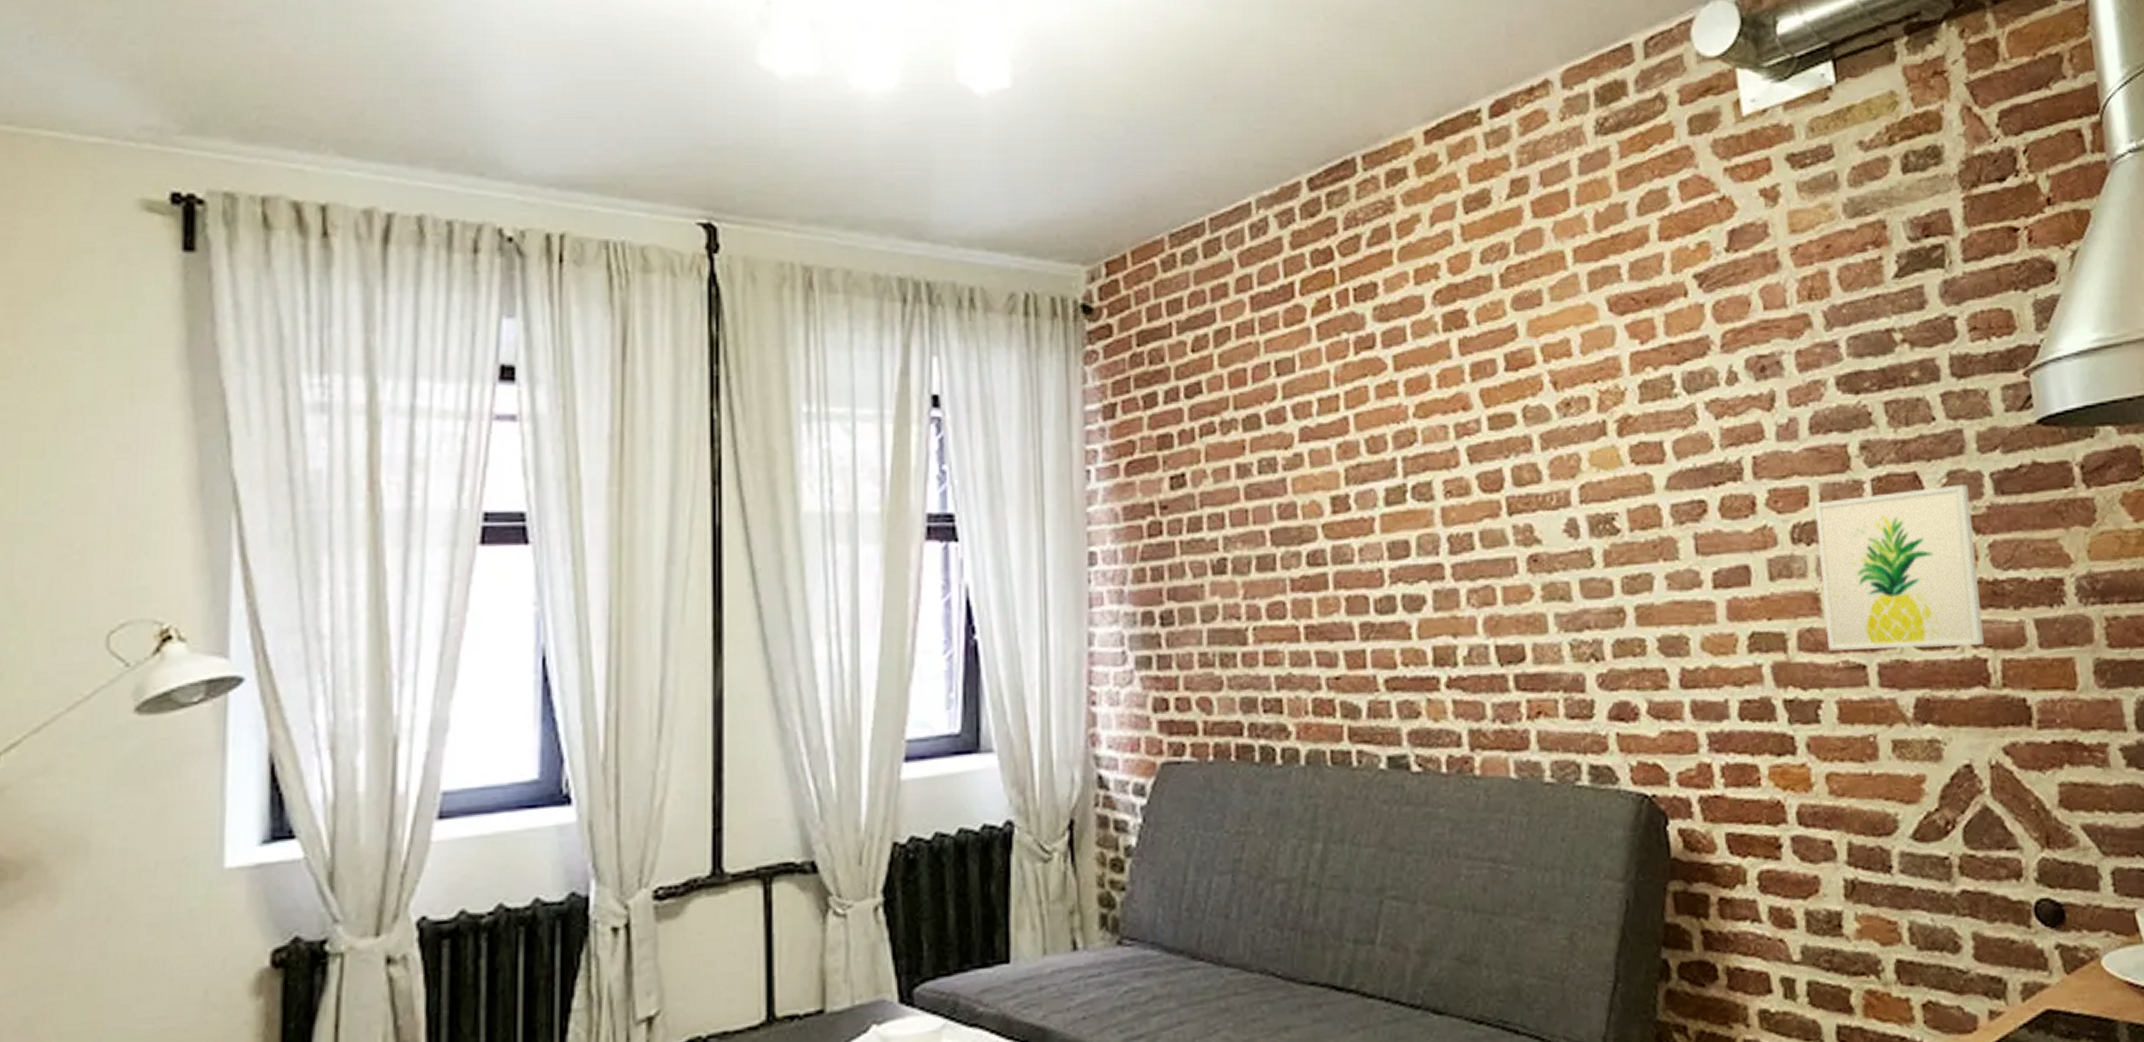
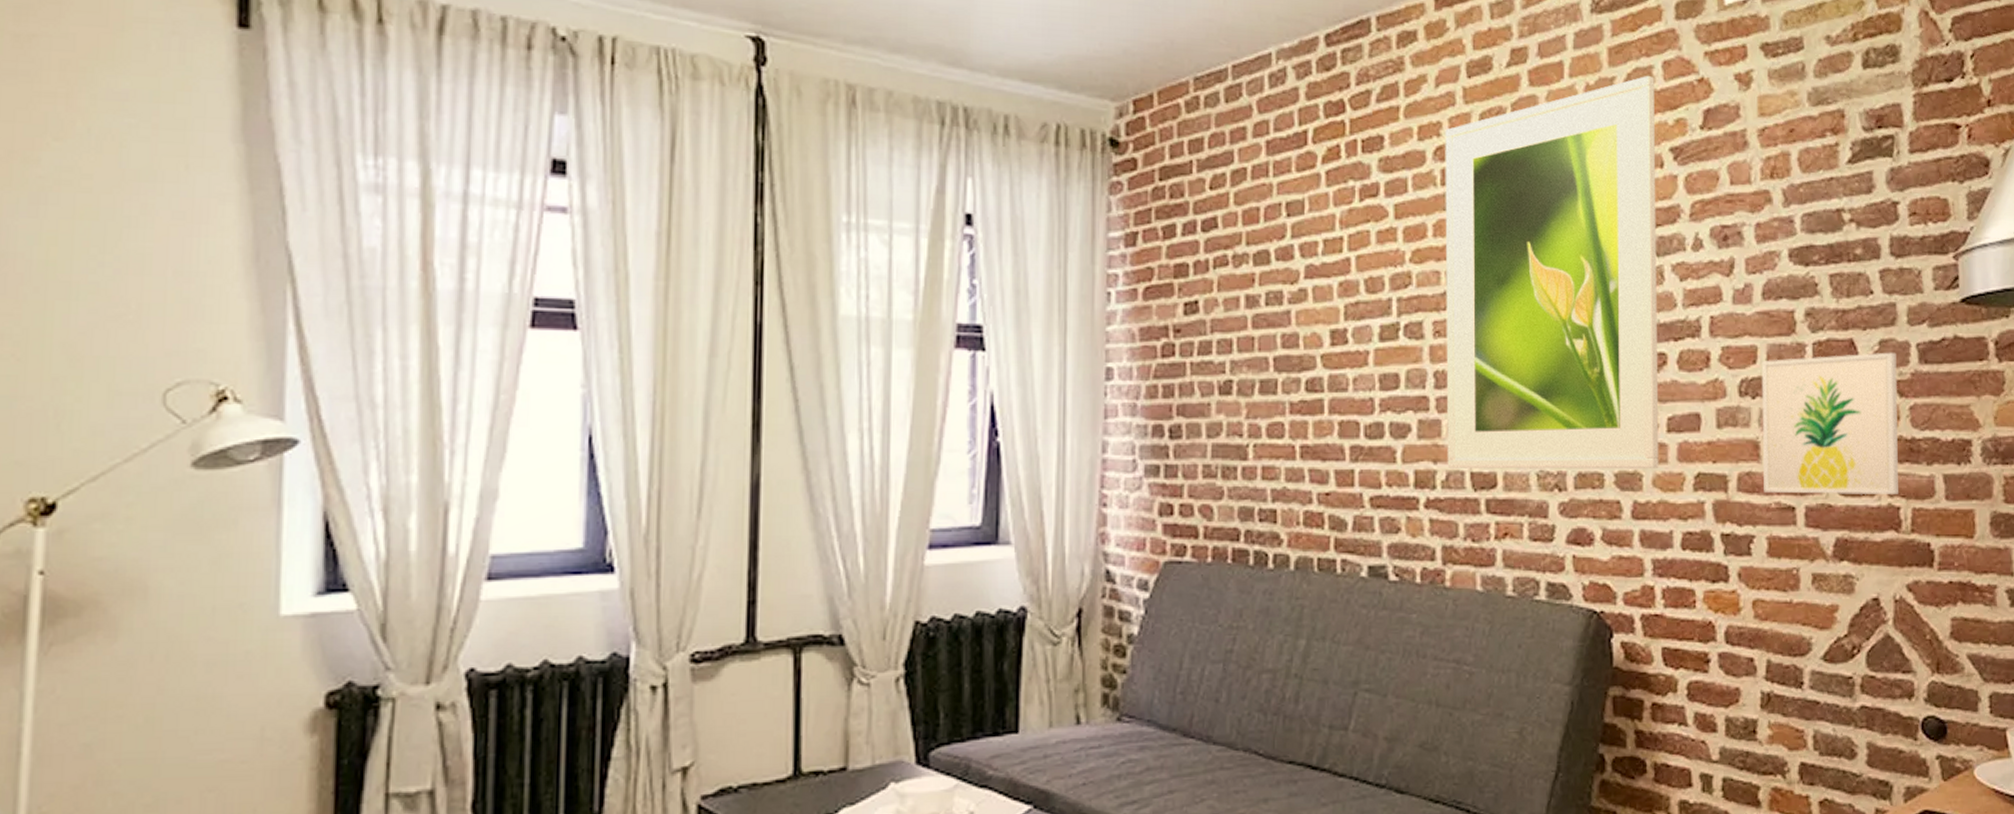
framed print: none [1444,197,1707,643] -> present [1445,75,1659,469]

